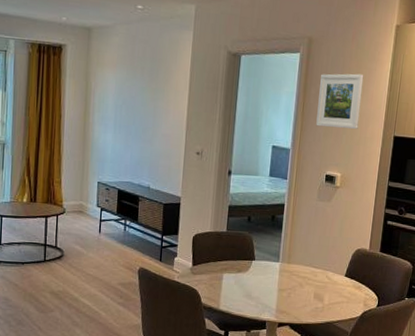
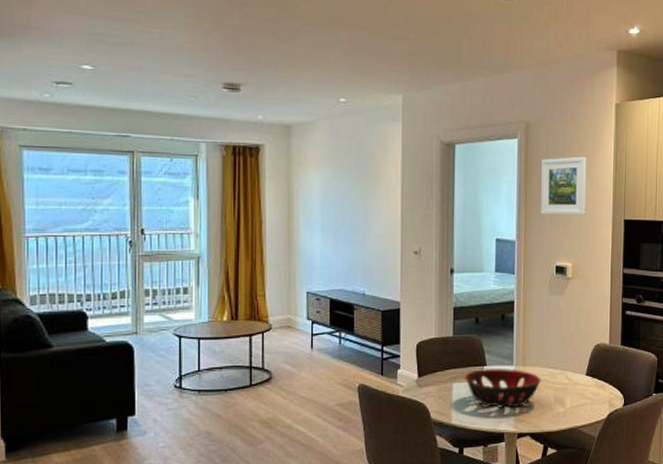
decorative bowl: none [234,263,304,300] -> present [465,369,541,408]

